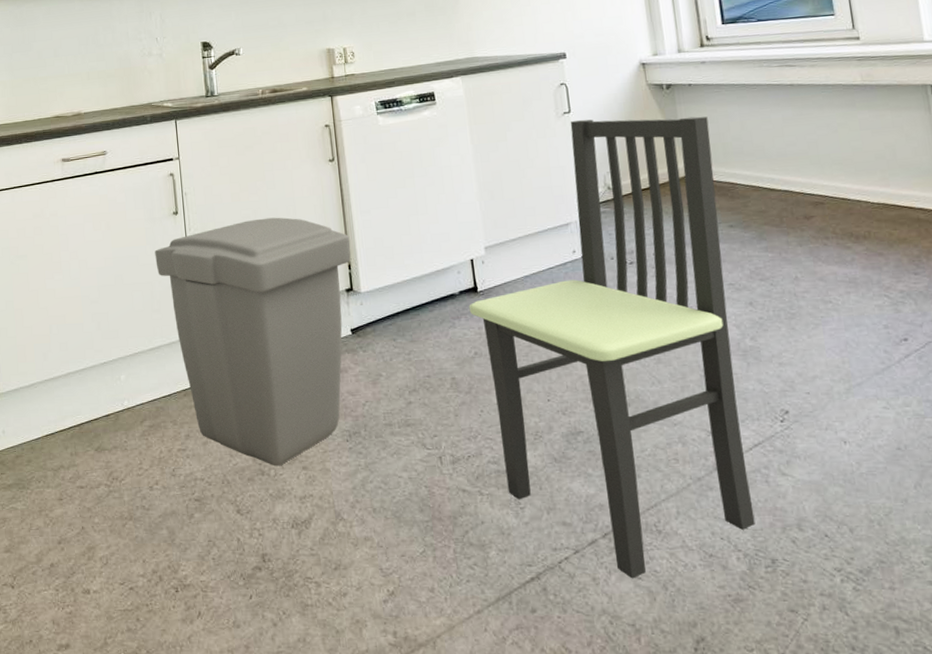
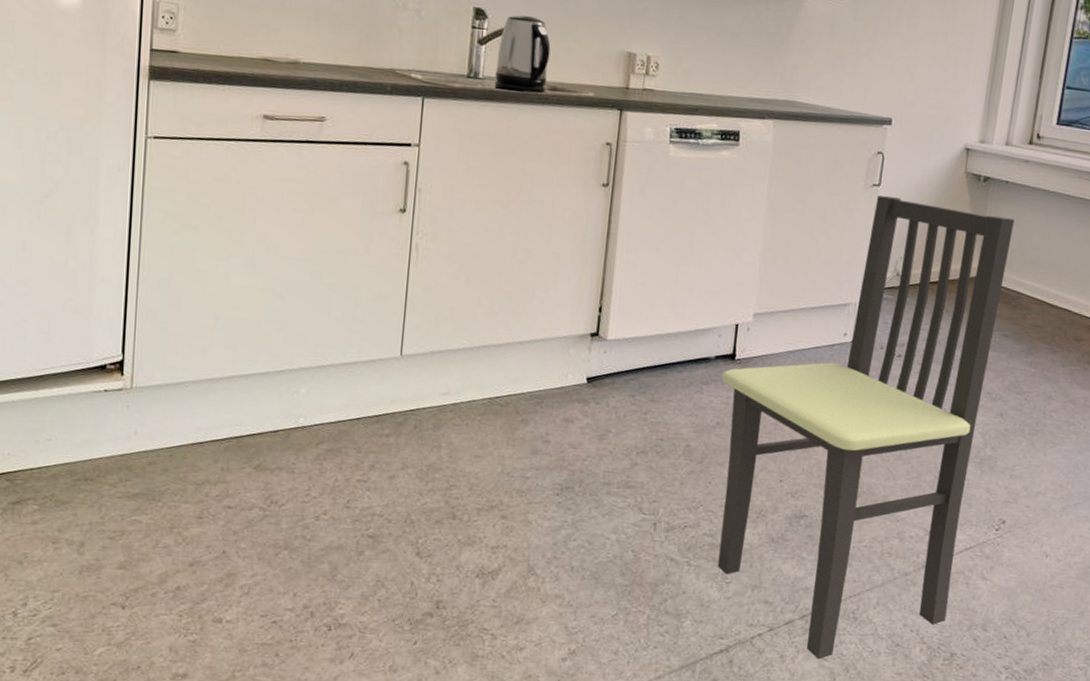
trash can: present [155,217,351,467] -> none [367,235,608,512]
kettle: none [225,38,269,101] -> present [494,14,551,94]

